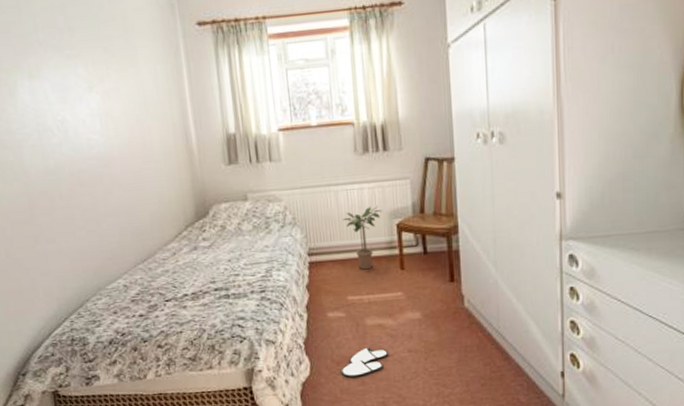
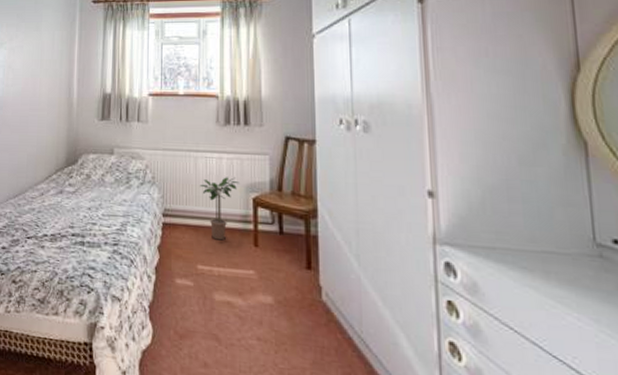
slippers: present [340,347,388,378] -> none [183,324,235,358]

